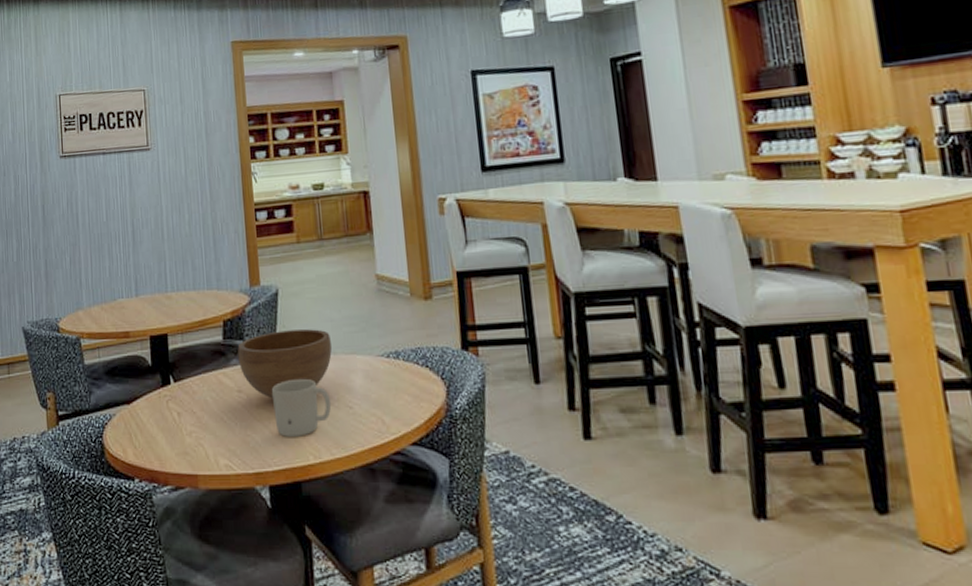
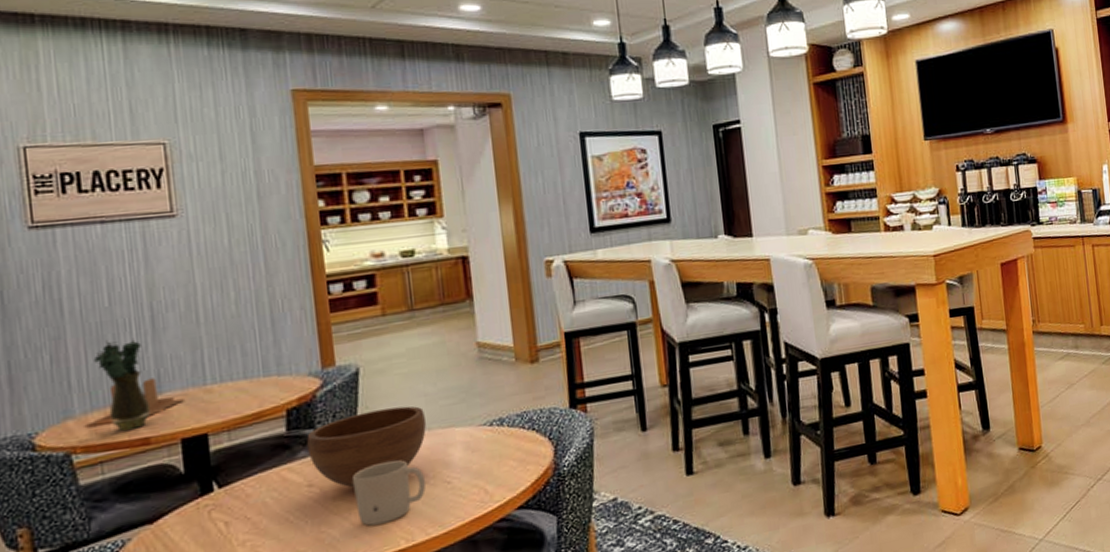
napkin holder: none [89,282,152,318] -> present [84,378,184,427]
vase: none [96,249,131,324] -> present [93,339,151,431]

